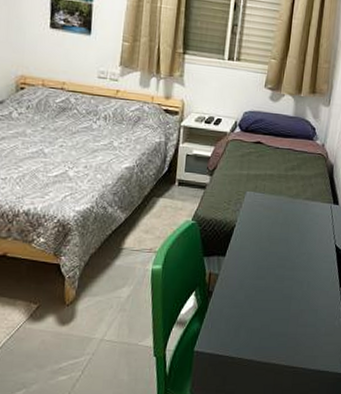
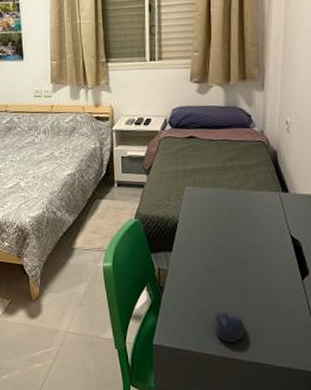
computer mouse: none [256,317,285,347] -> present [214,312,245,342]

